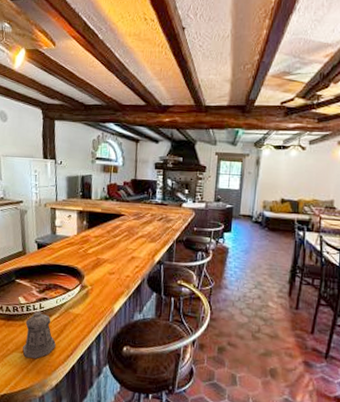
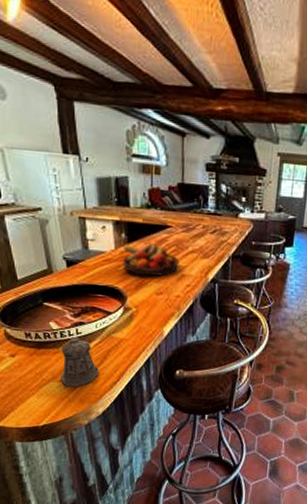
fruit bowl: none [82,229,130,258] -> present [122,243,179,277]

